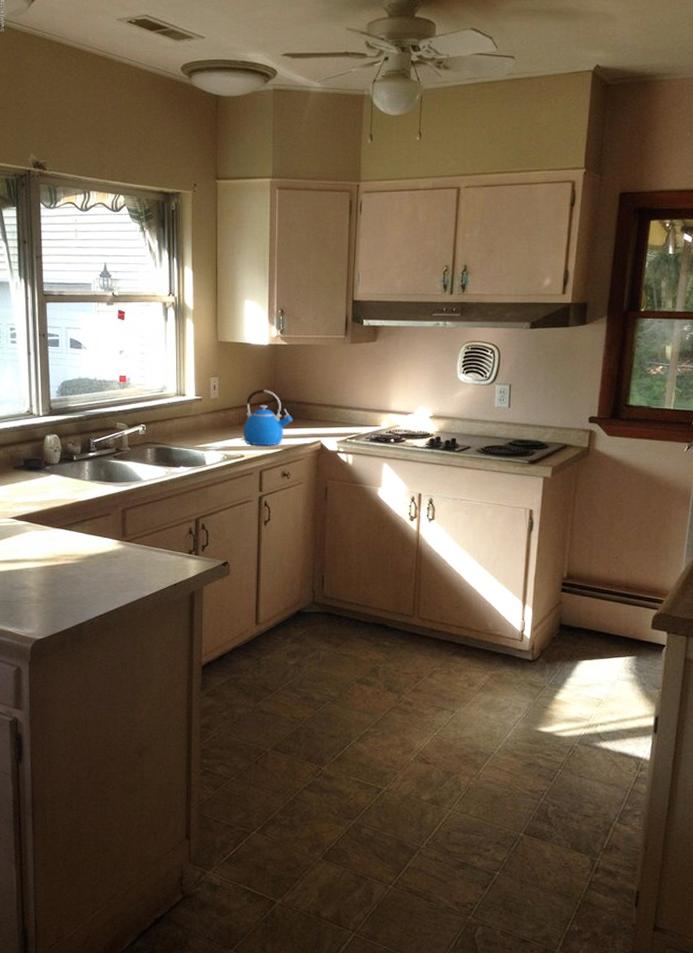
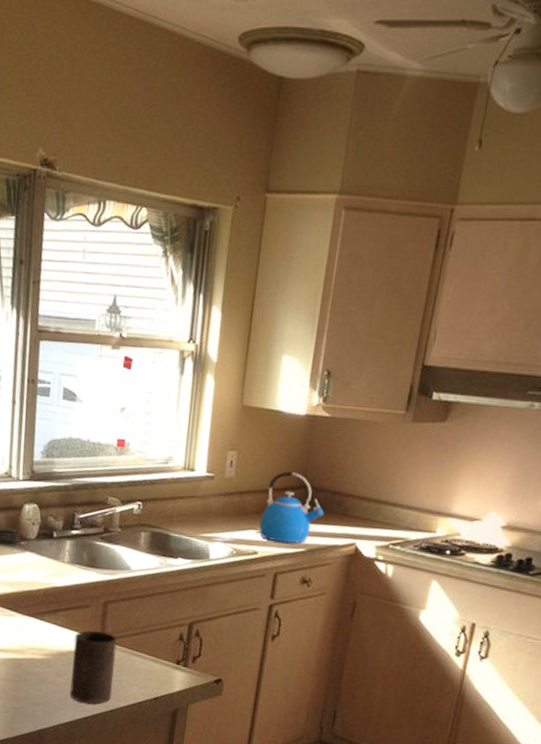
cup: none [100,534,138,596] -> present [70,630,117,704]

